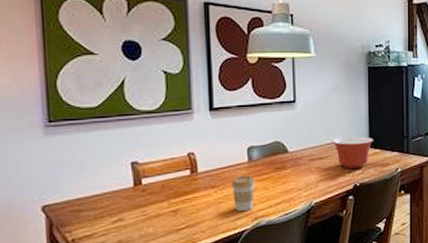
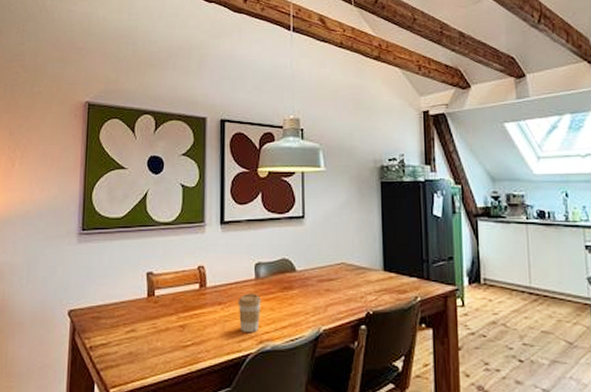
mixing bowl: present [332,136,374,169] -> none [342,257,389,295]

